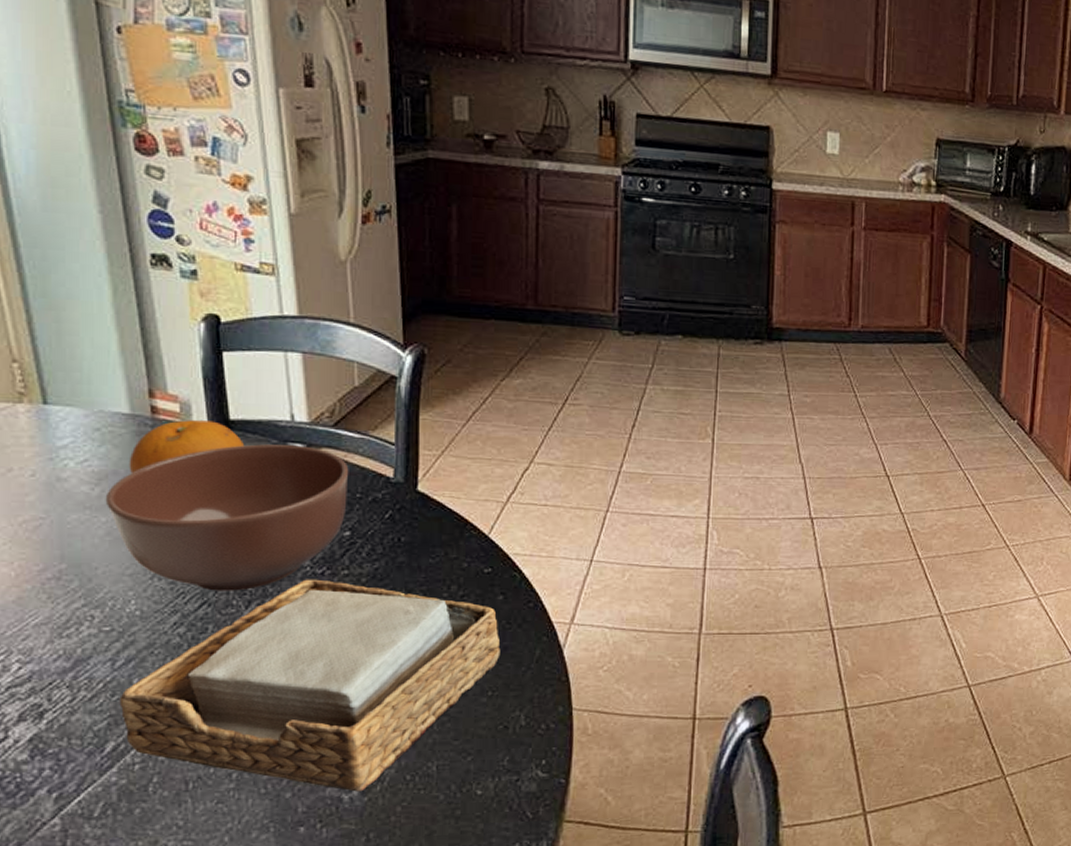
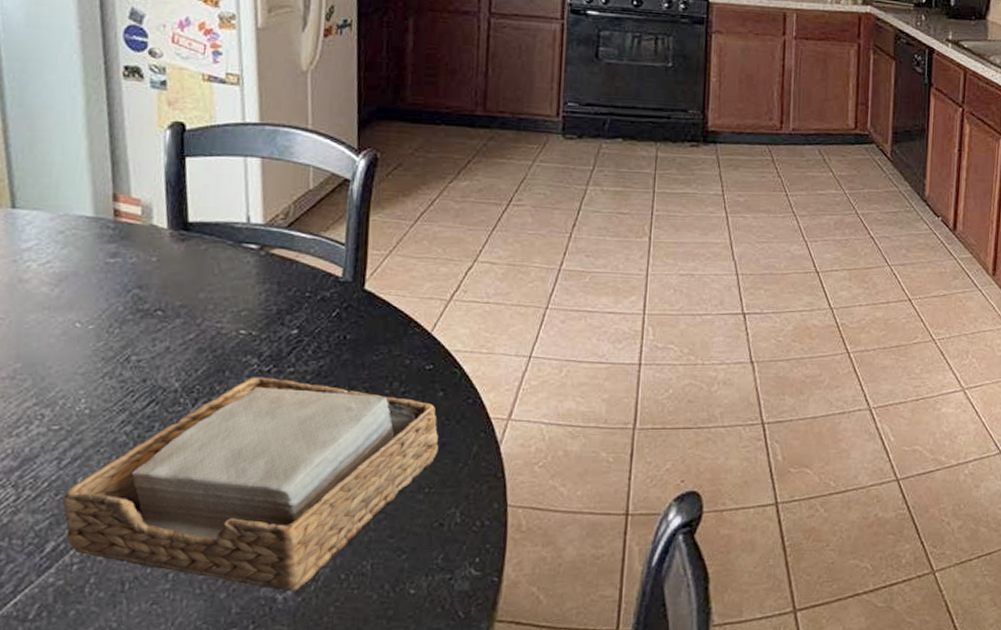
bowl: present [105,444,349,591] -> none [63,245,300,389]
fruit: present [129,420,244,474] -> none [88,222,200,275]

